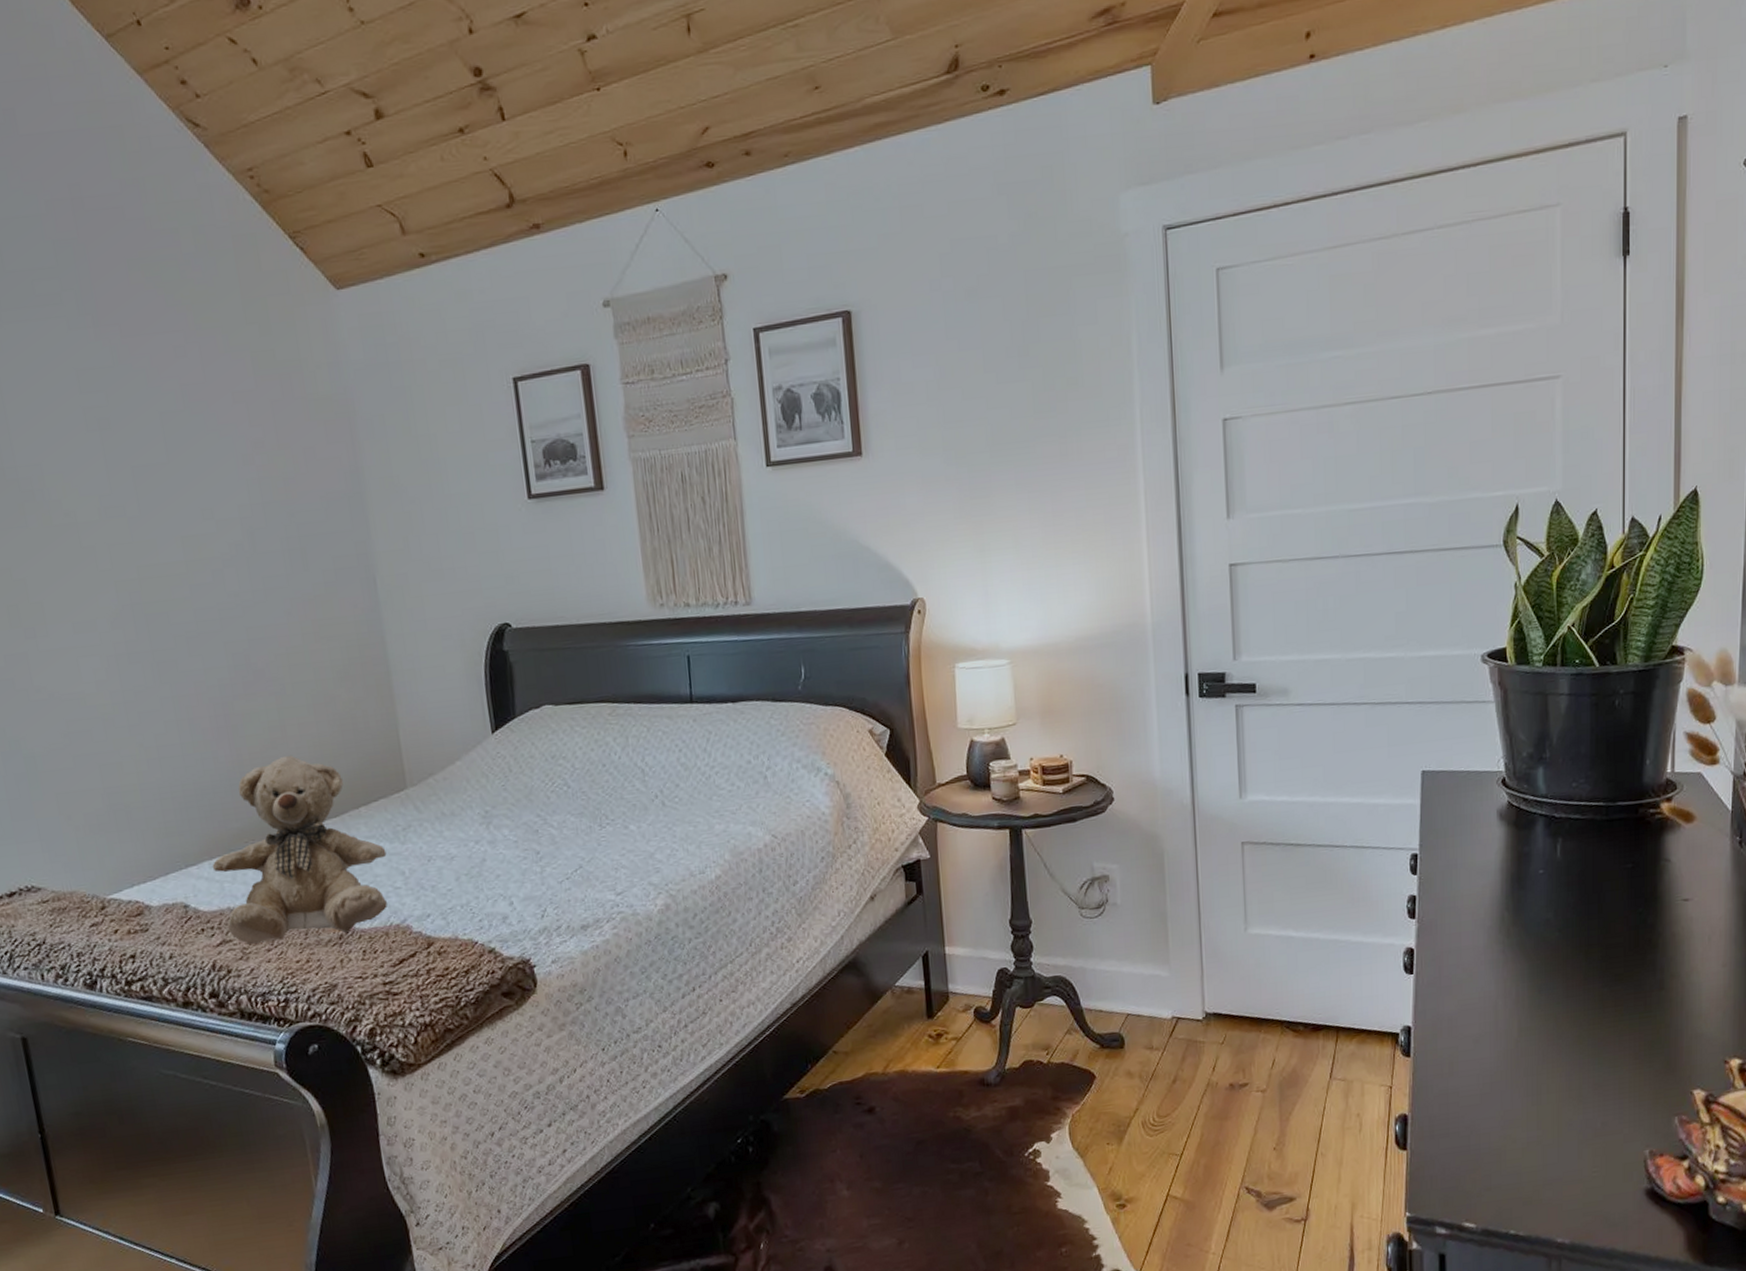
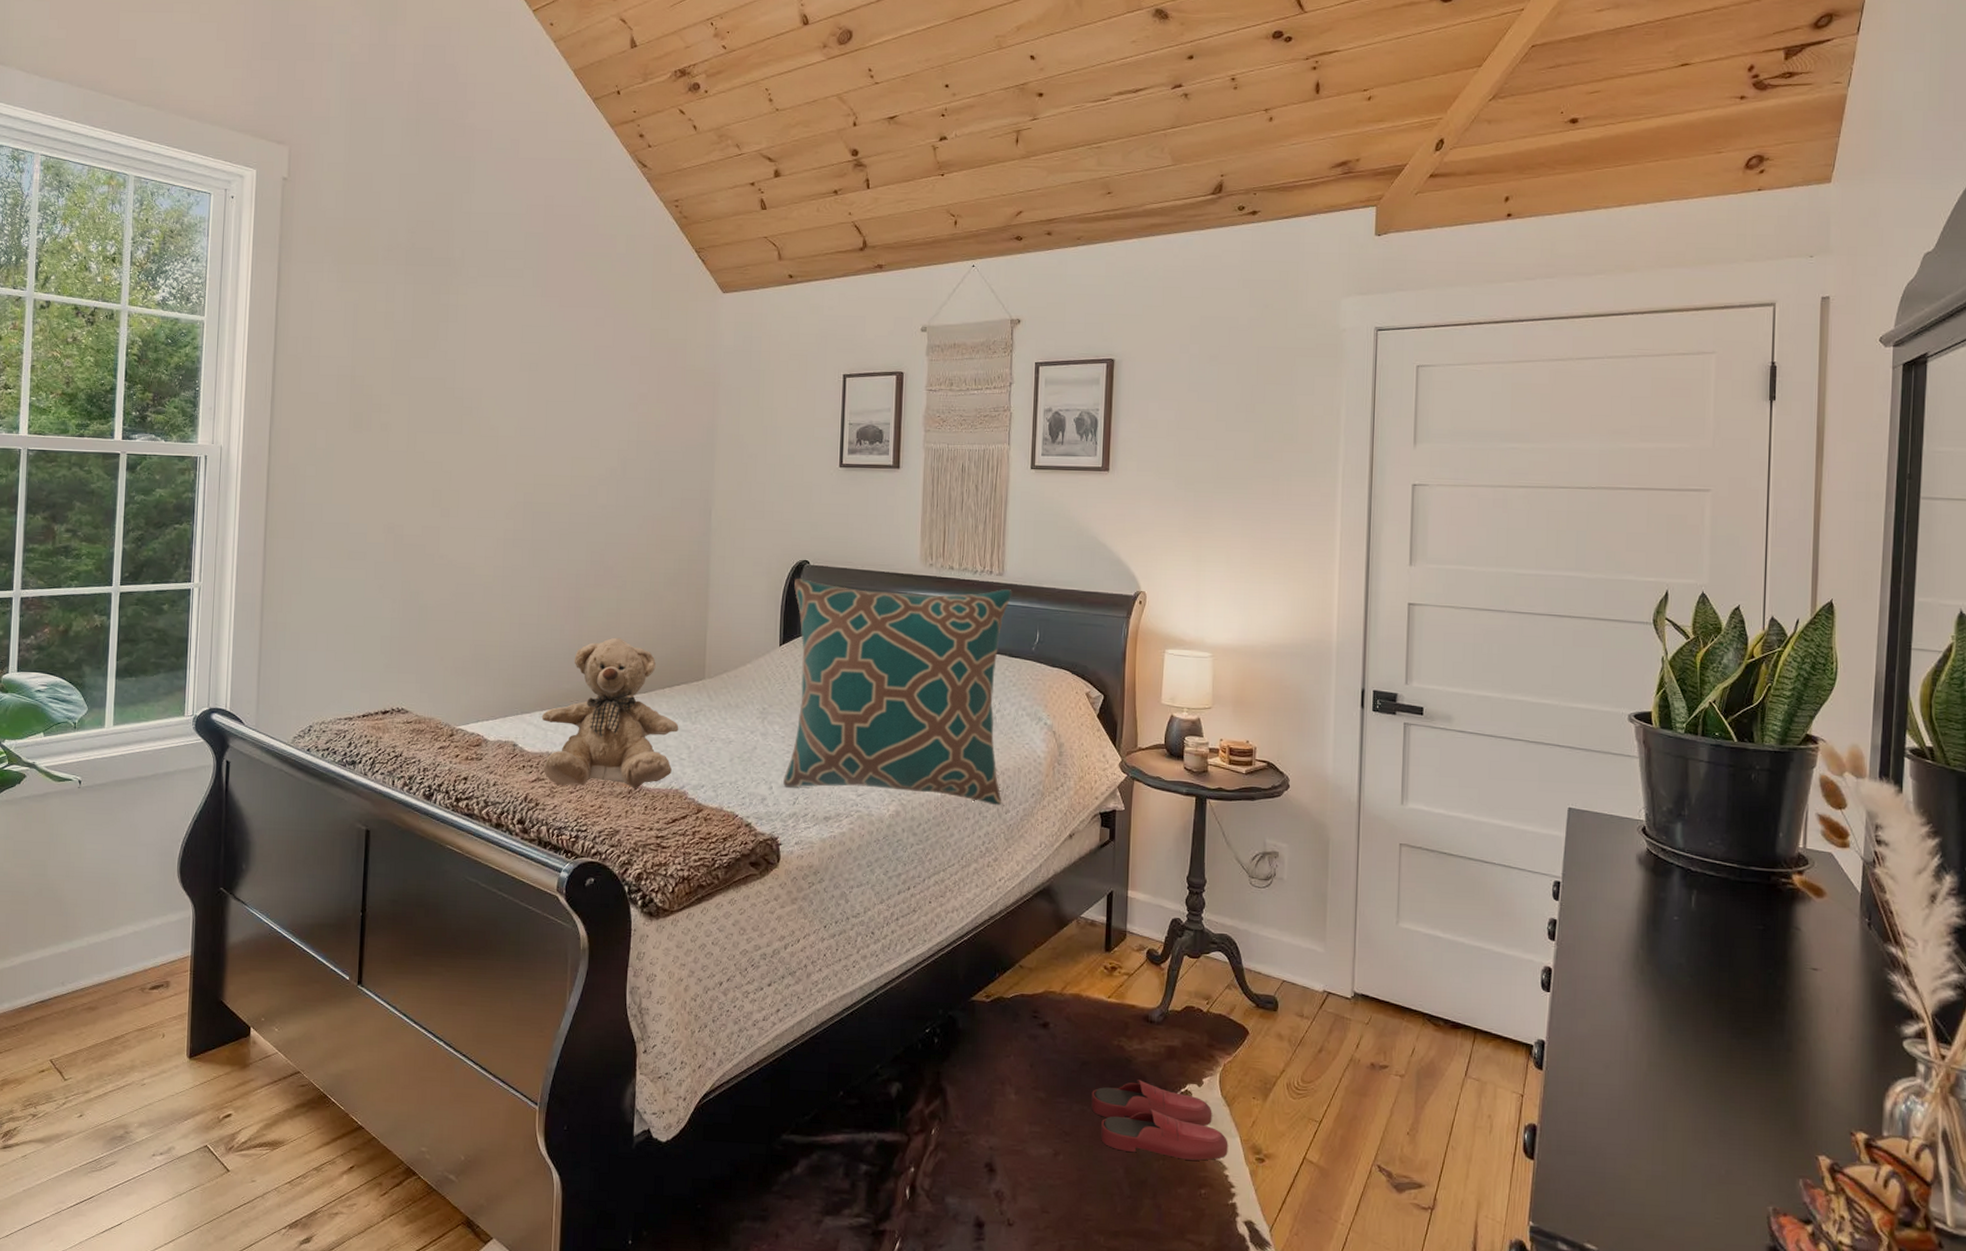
pillow: none [496,620,788,900] -> present [783,578,1012,806]
slippers: none [931,1148,1086,1226] -> present [1091,1080,1228,1161]

